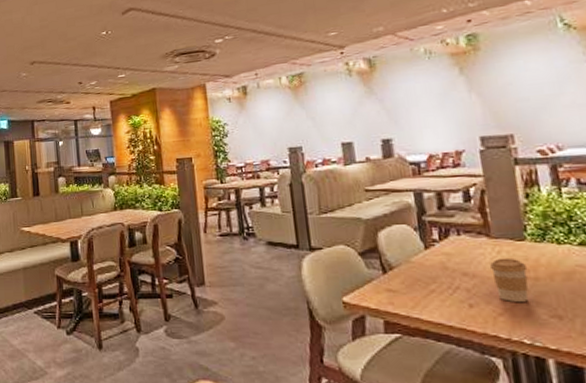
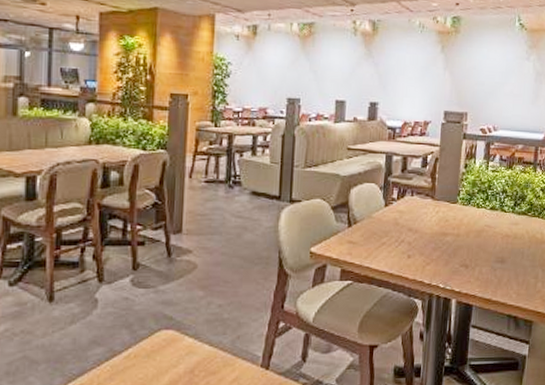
coffee cup: present [489,257,529,303] -> none [428,217,454,255]

